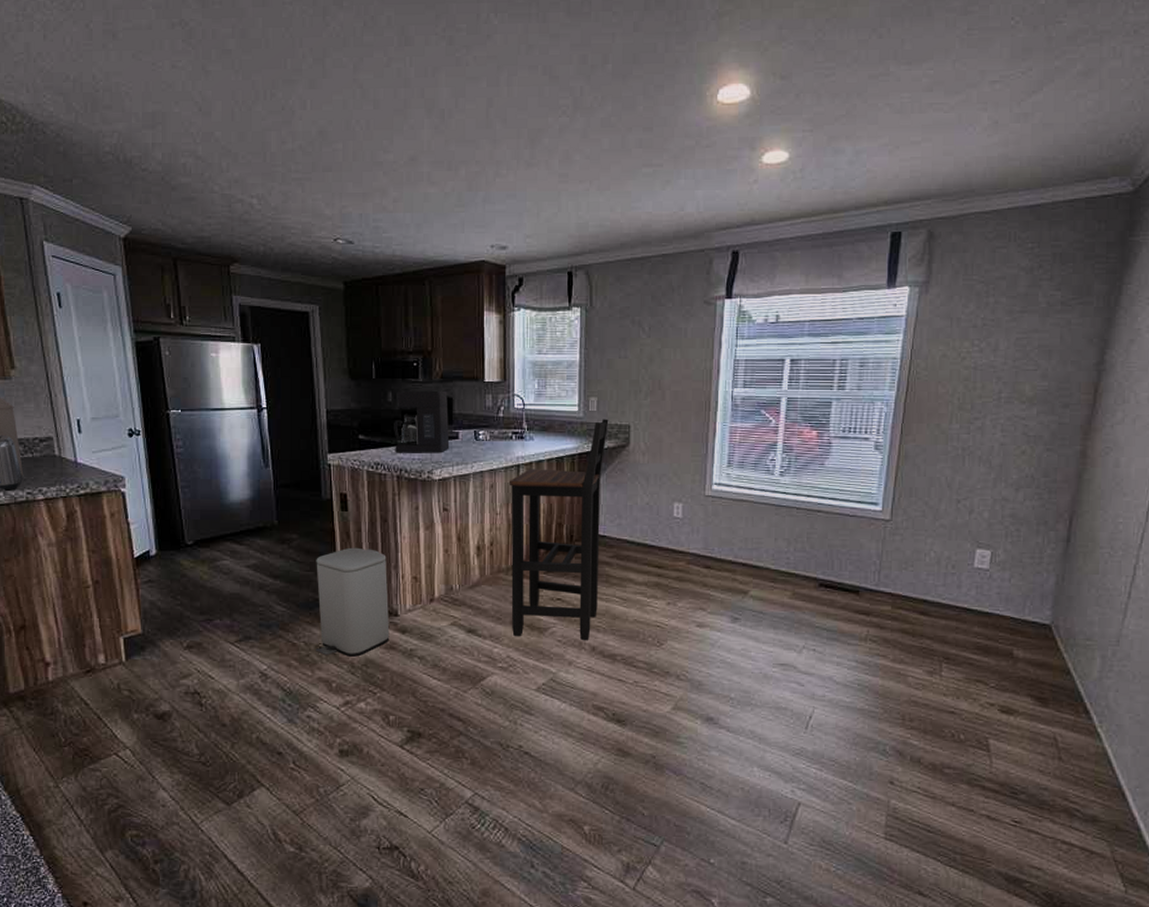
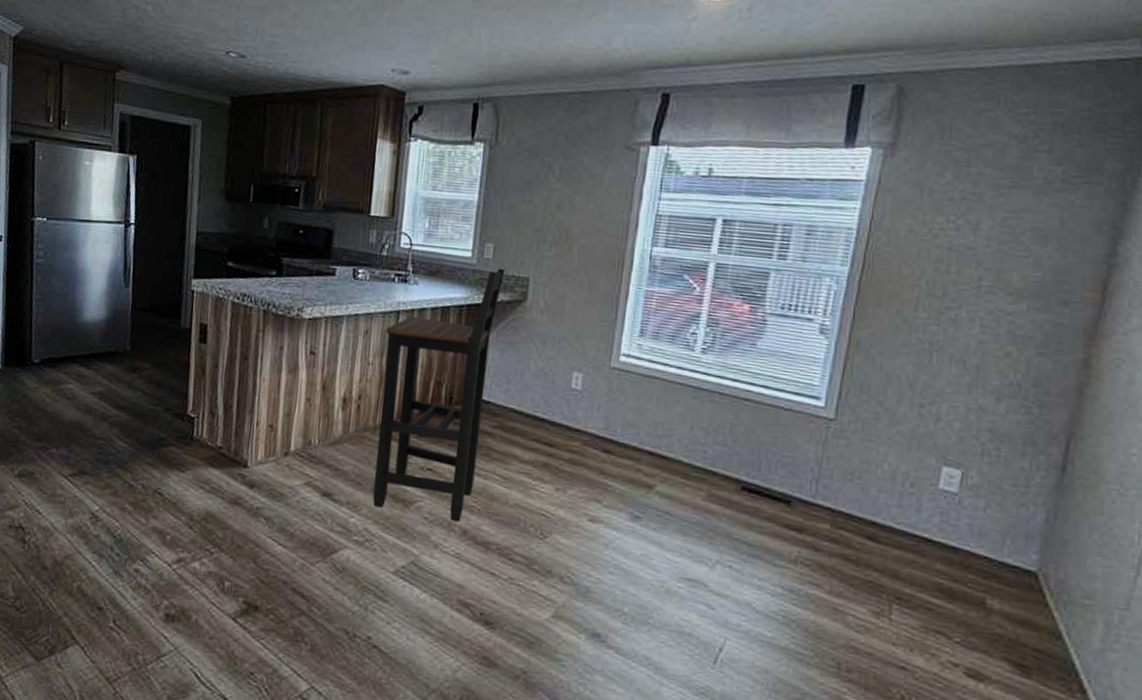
pedal bin: present [315,547,390,657] -> none [153,384,242,509]
coffee maker: present [394,390,450,453] -> none [264,217,329,290]

